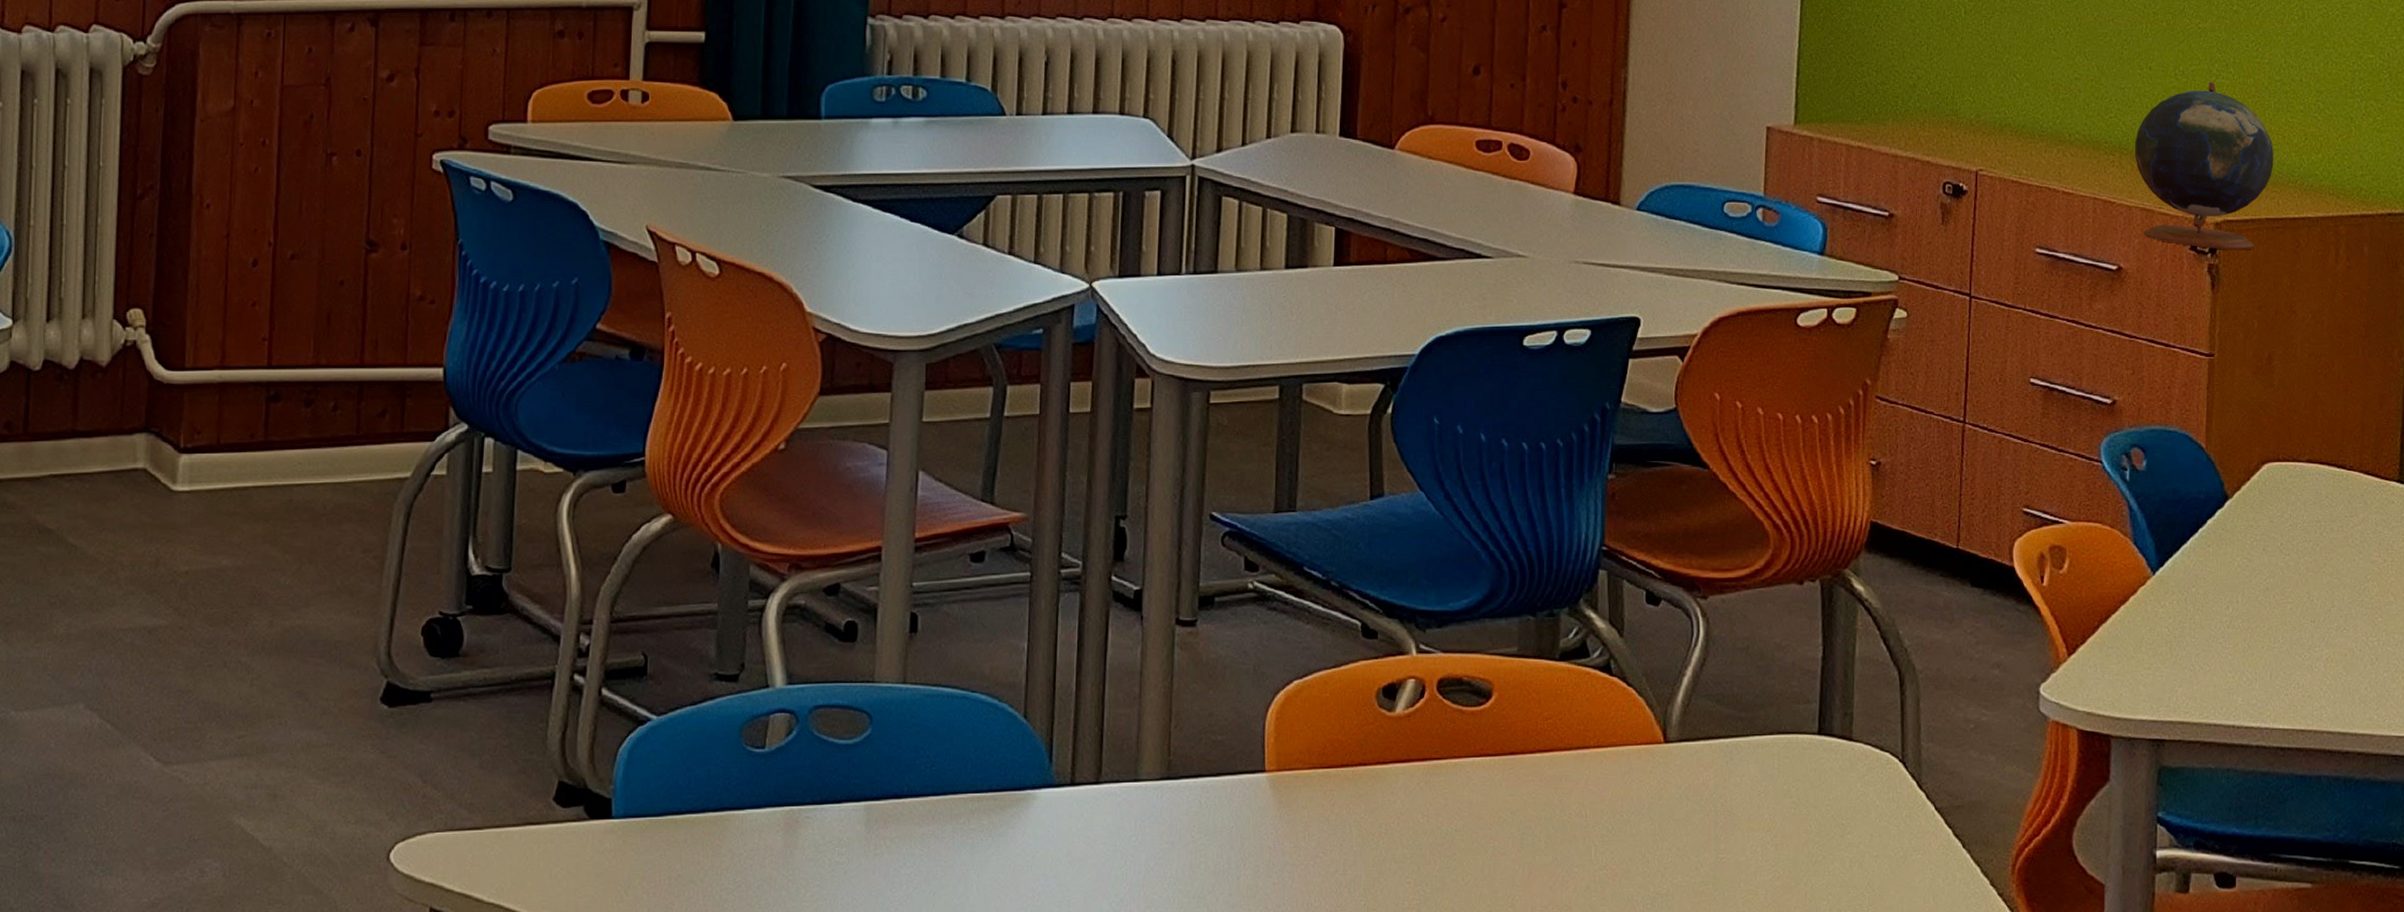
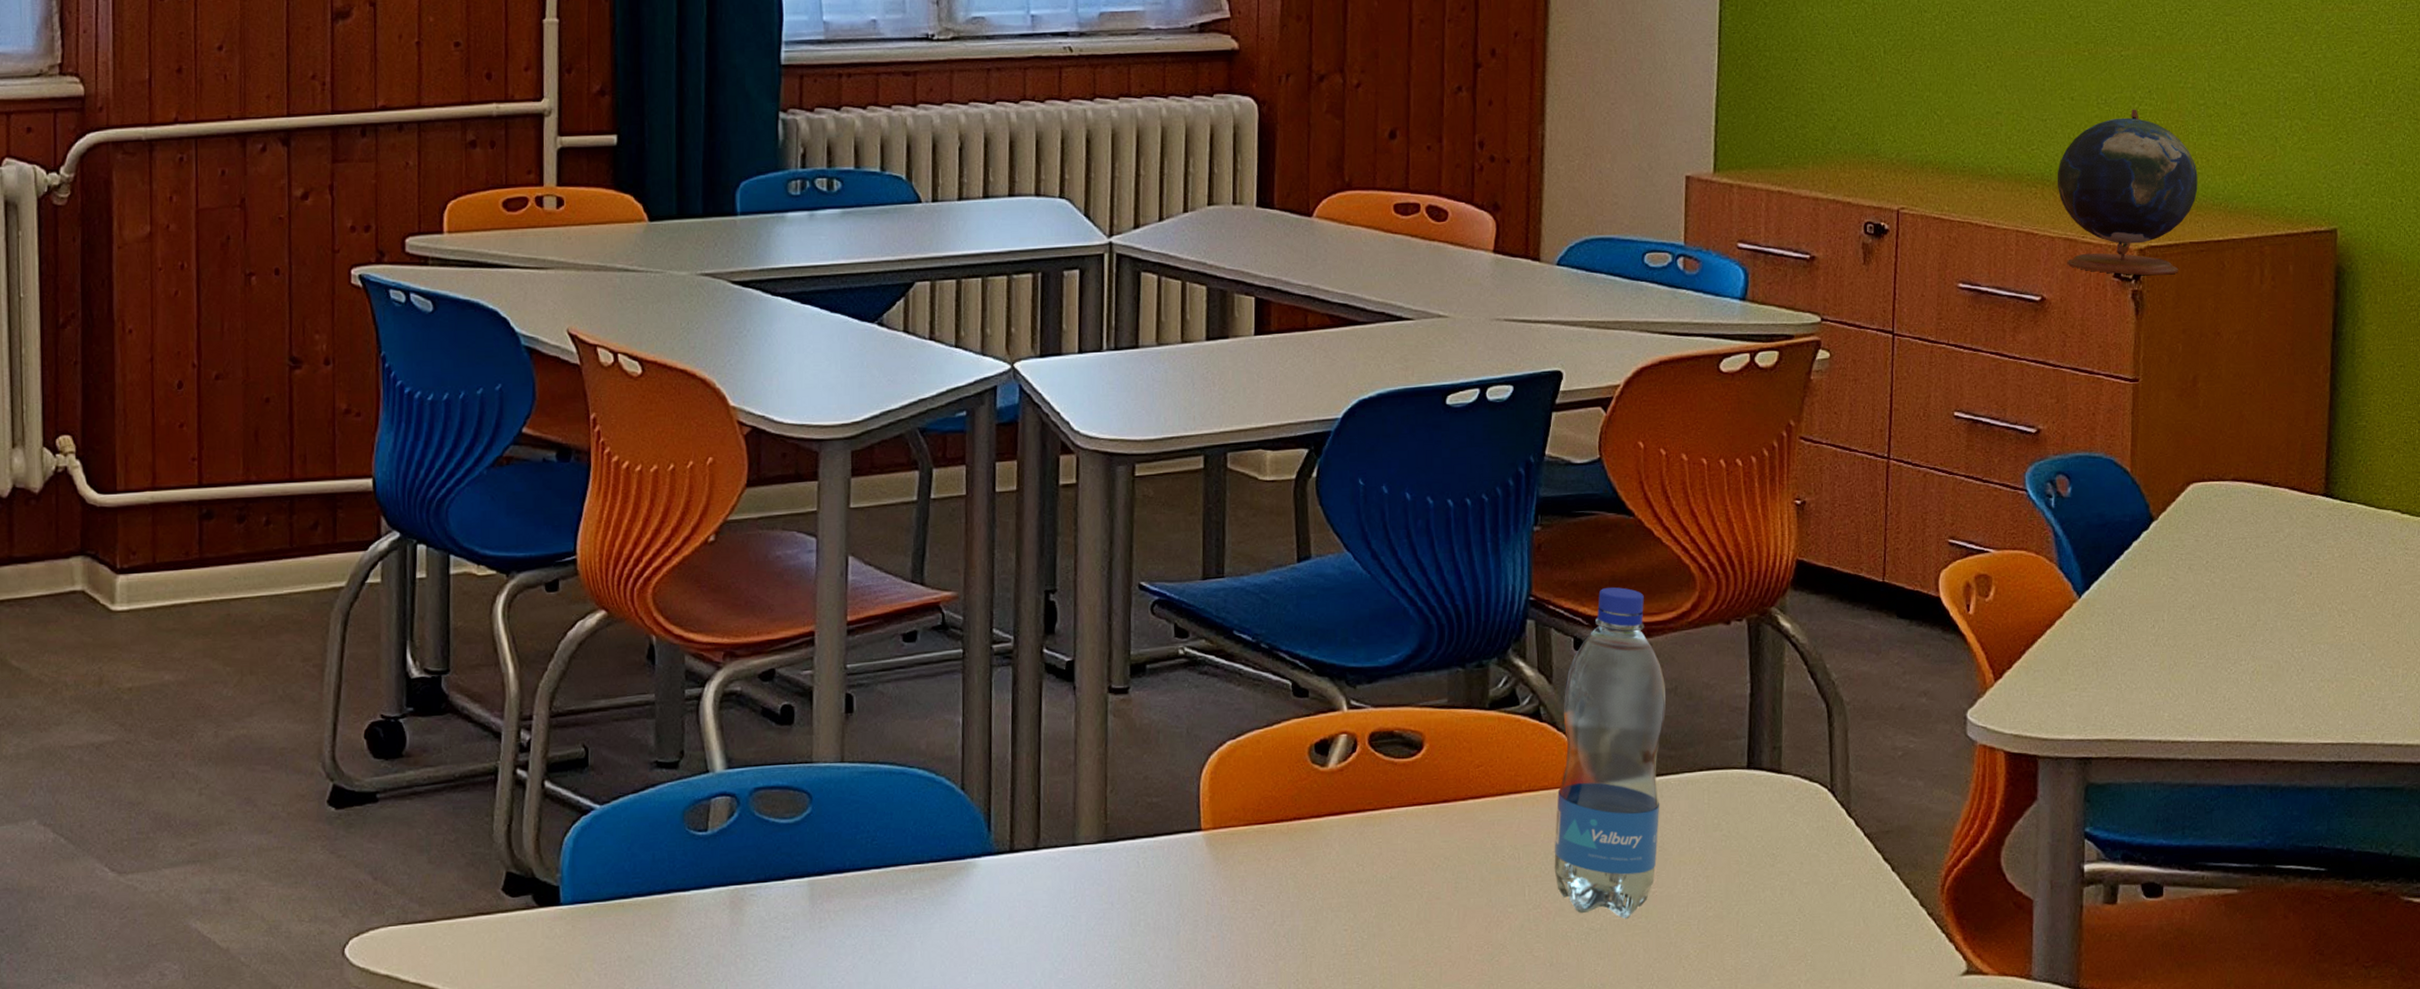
bottle: none [1621,540,1737,884] -> present [1554,587,1666,919]

